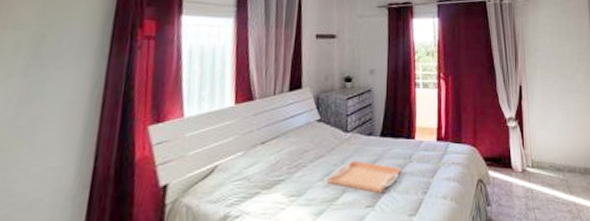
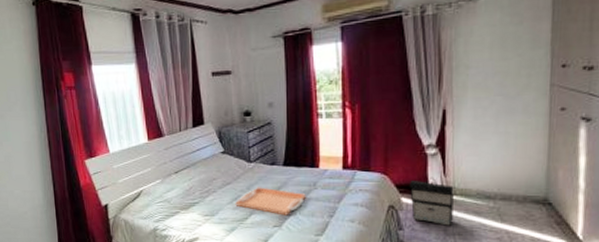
backpack: none [496,149,532,200] -> present [410,176,454,226]

